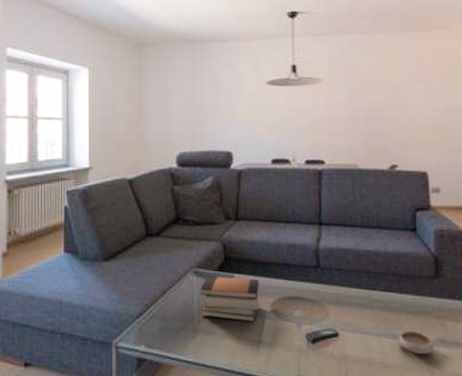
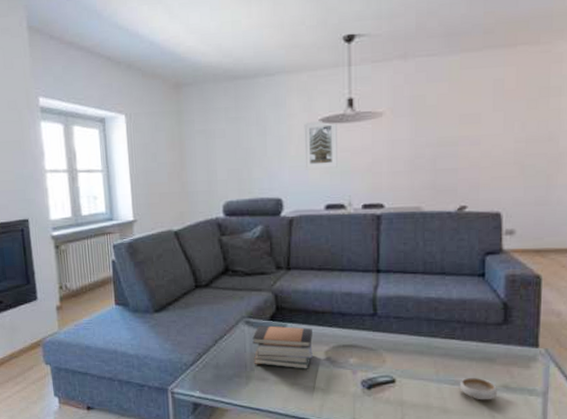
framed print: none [253,83,283,127] -> present [304,121,337,170]

